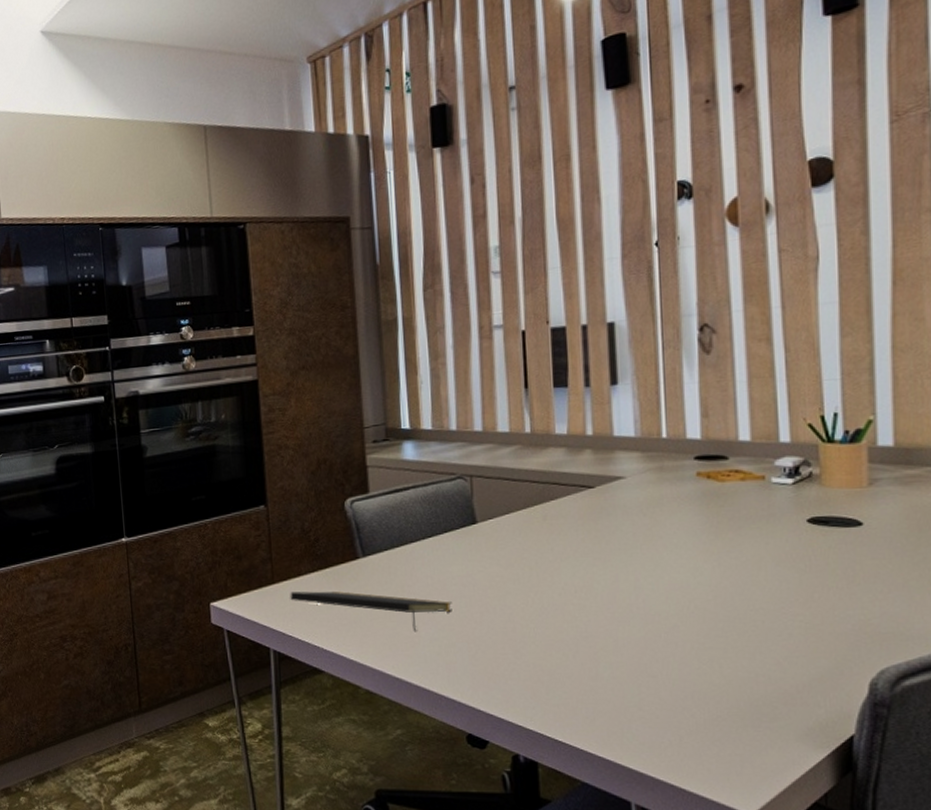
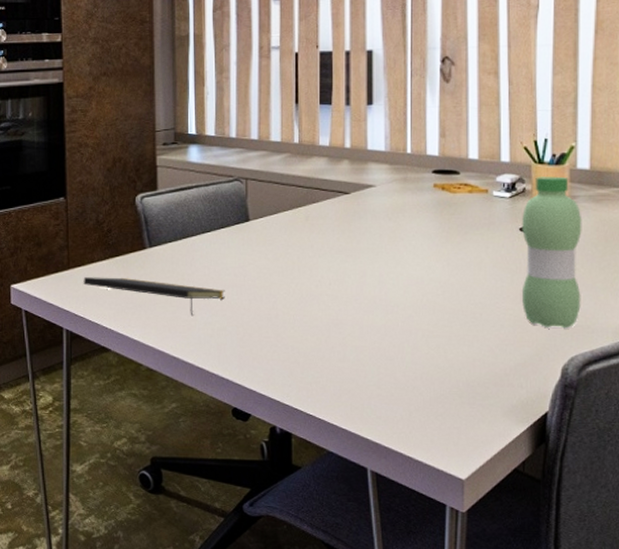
water bottle: none [810,456,891,636] -> present [521,176,582,329]

